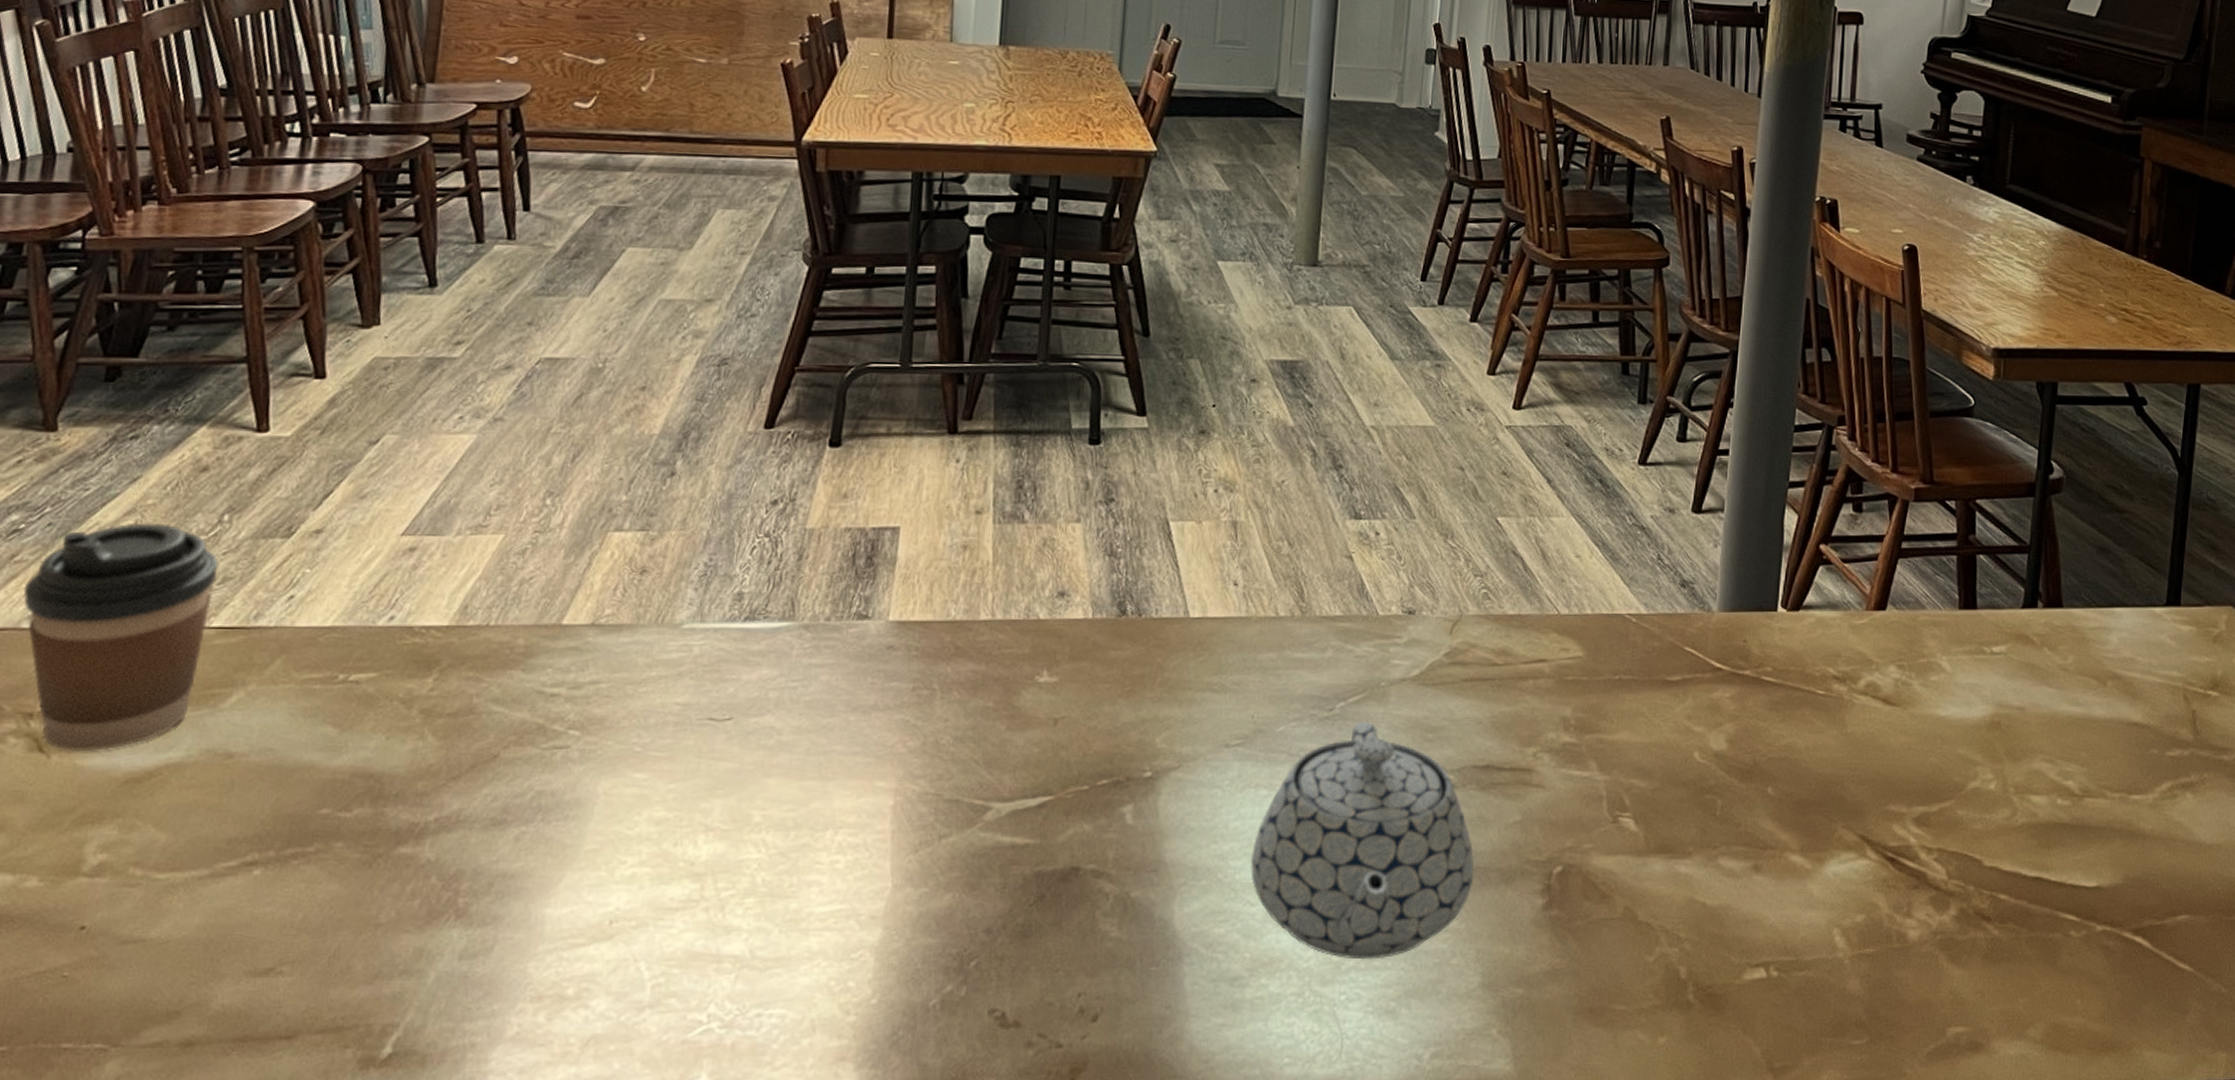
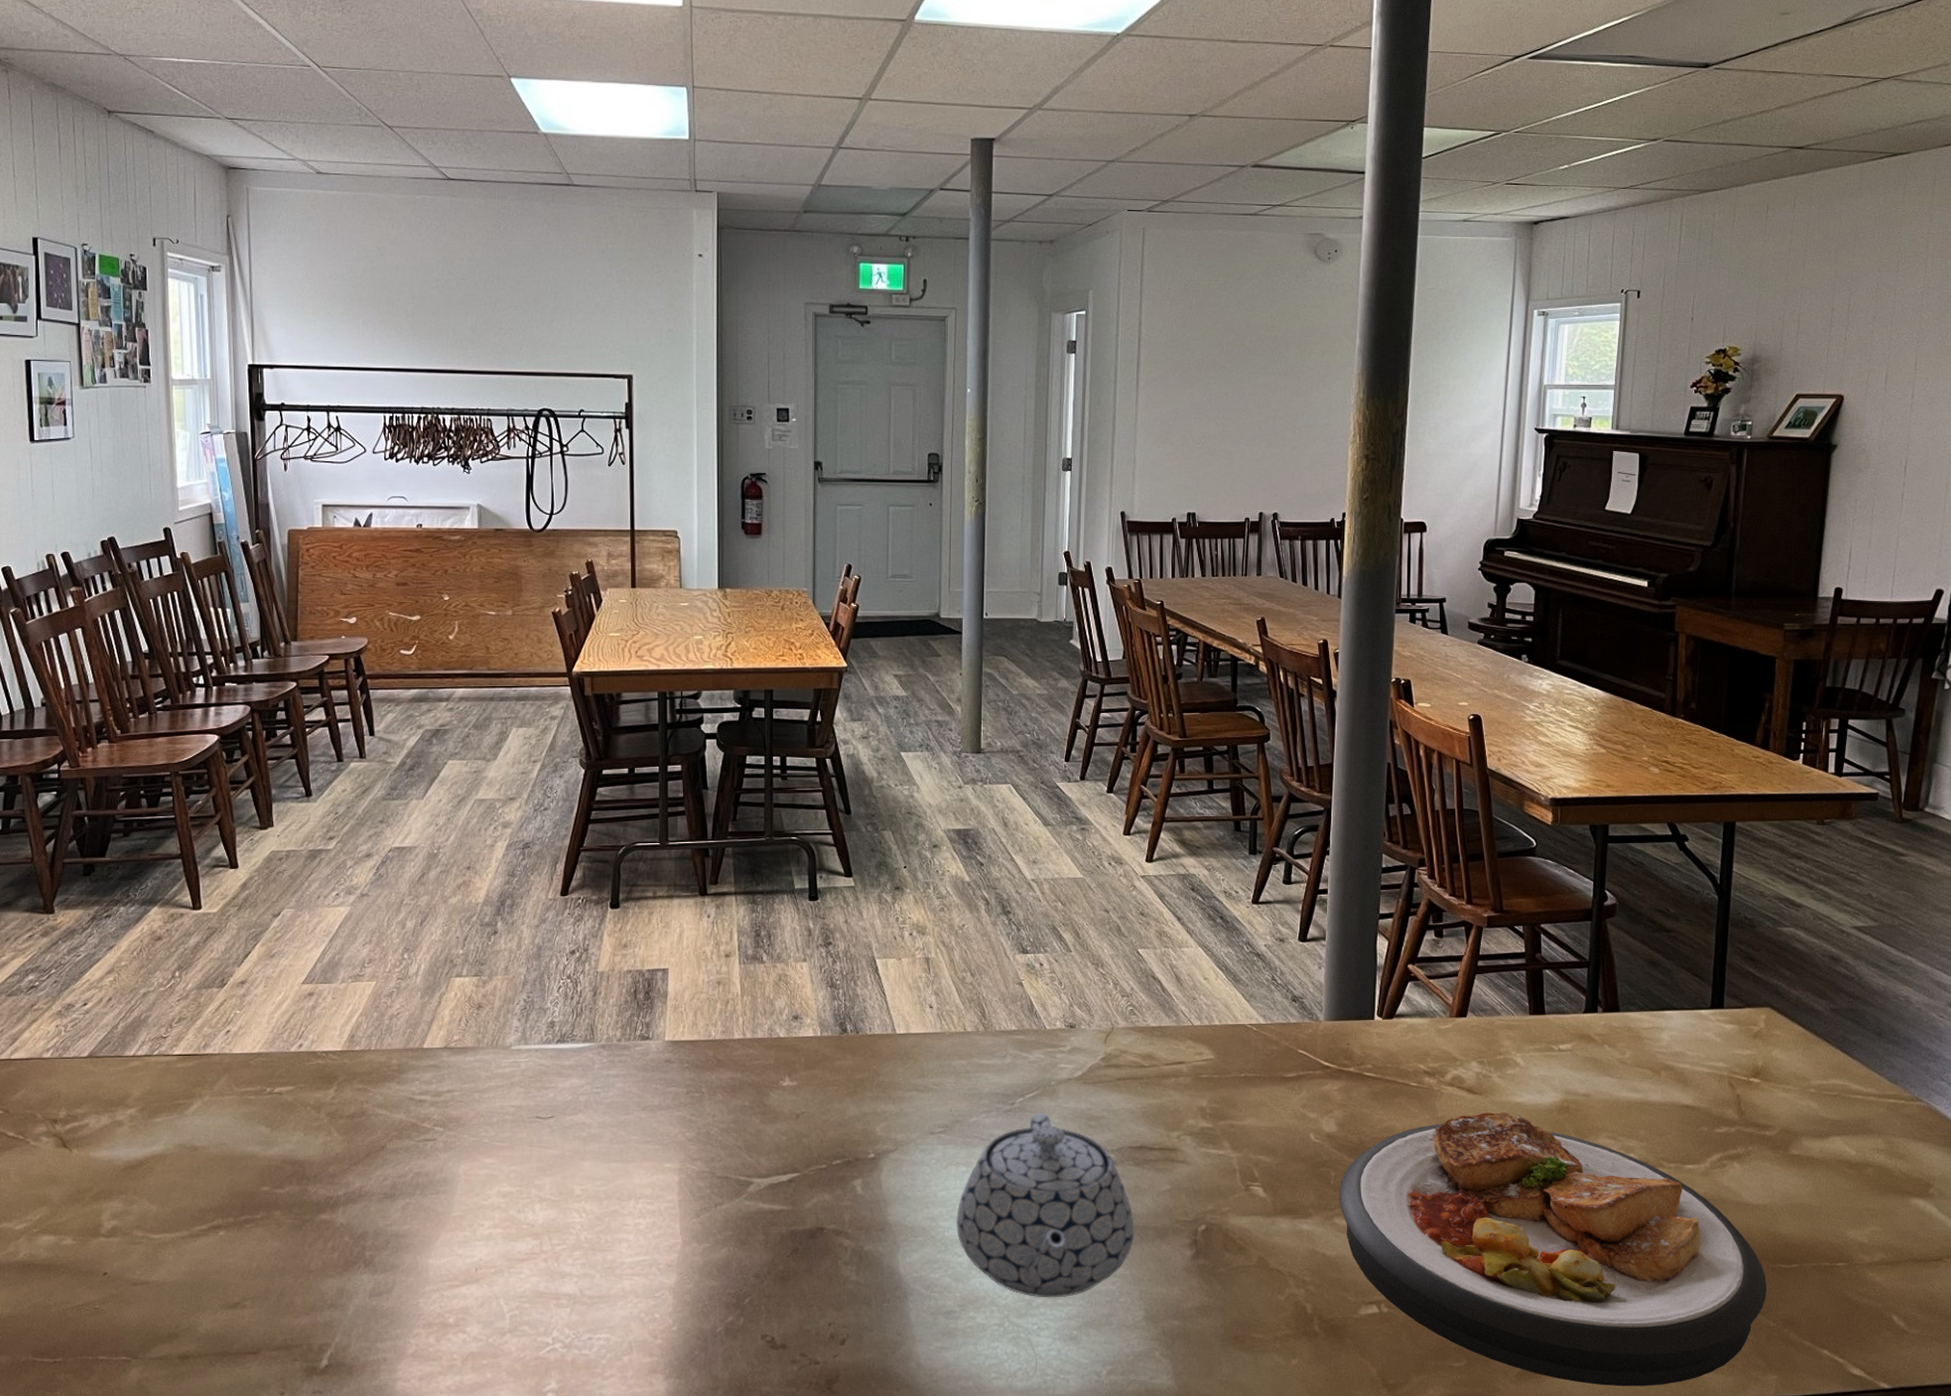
coffee cup: present [22,523,219,752] -> none [42,979,175,1147]
plate: none [1726,727,2219,1069] -> present [1339,1111,1767,1387]

